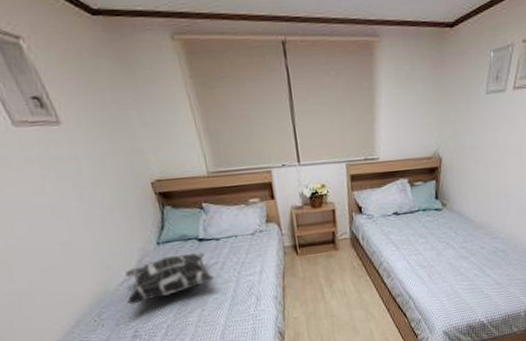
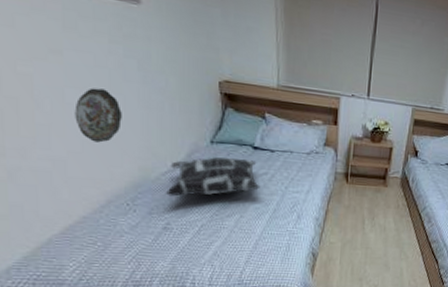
decorative plate: none [25,215,71,268] -> present [74,87,122,143]

